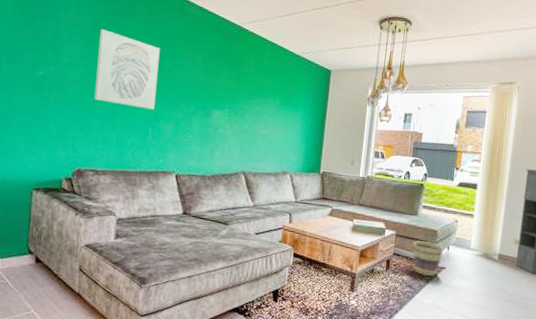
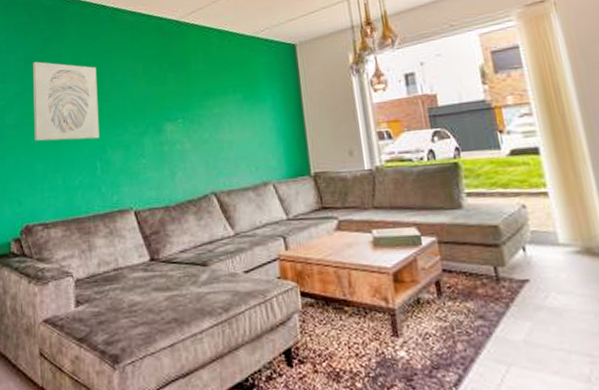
basket: present [413,241,444,276] -> none [467,244,519,297]

